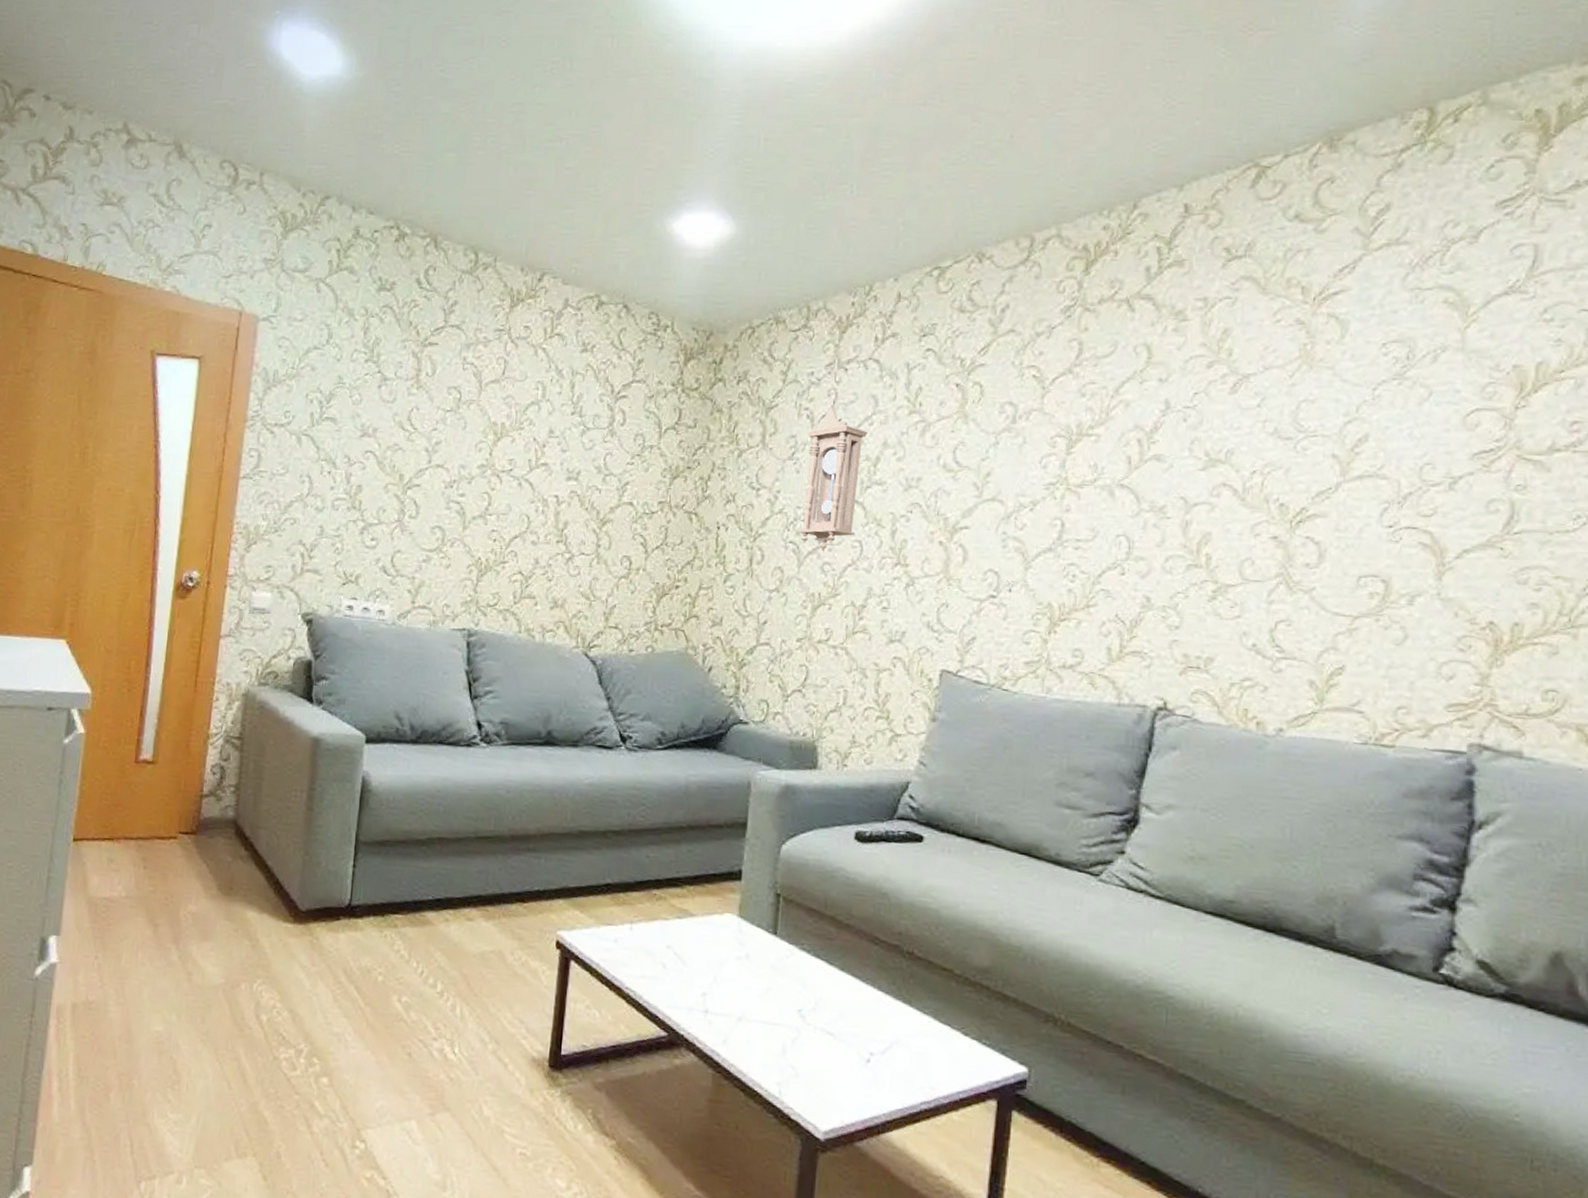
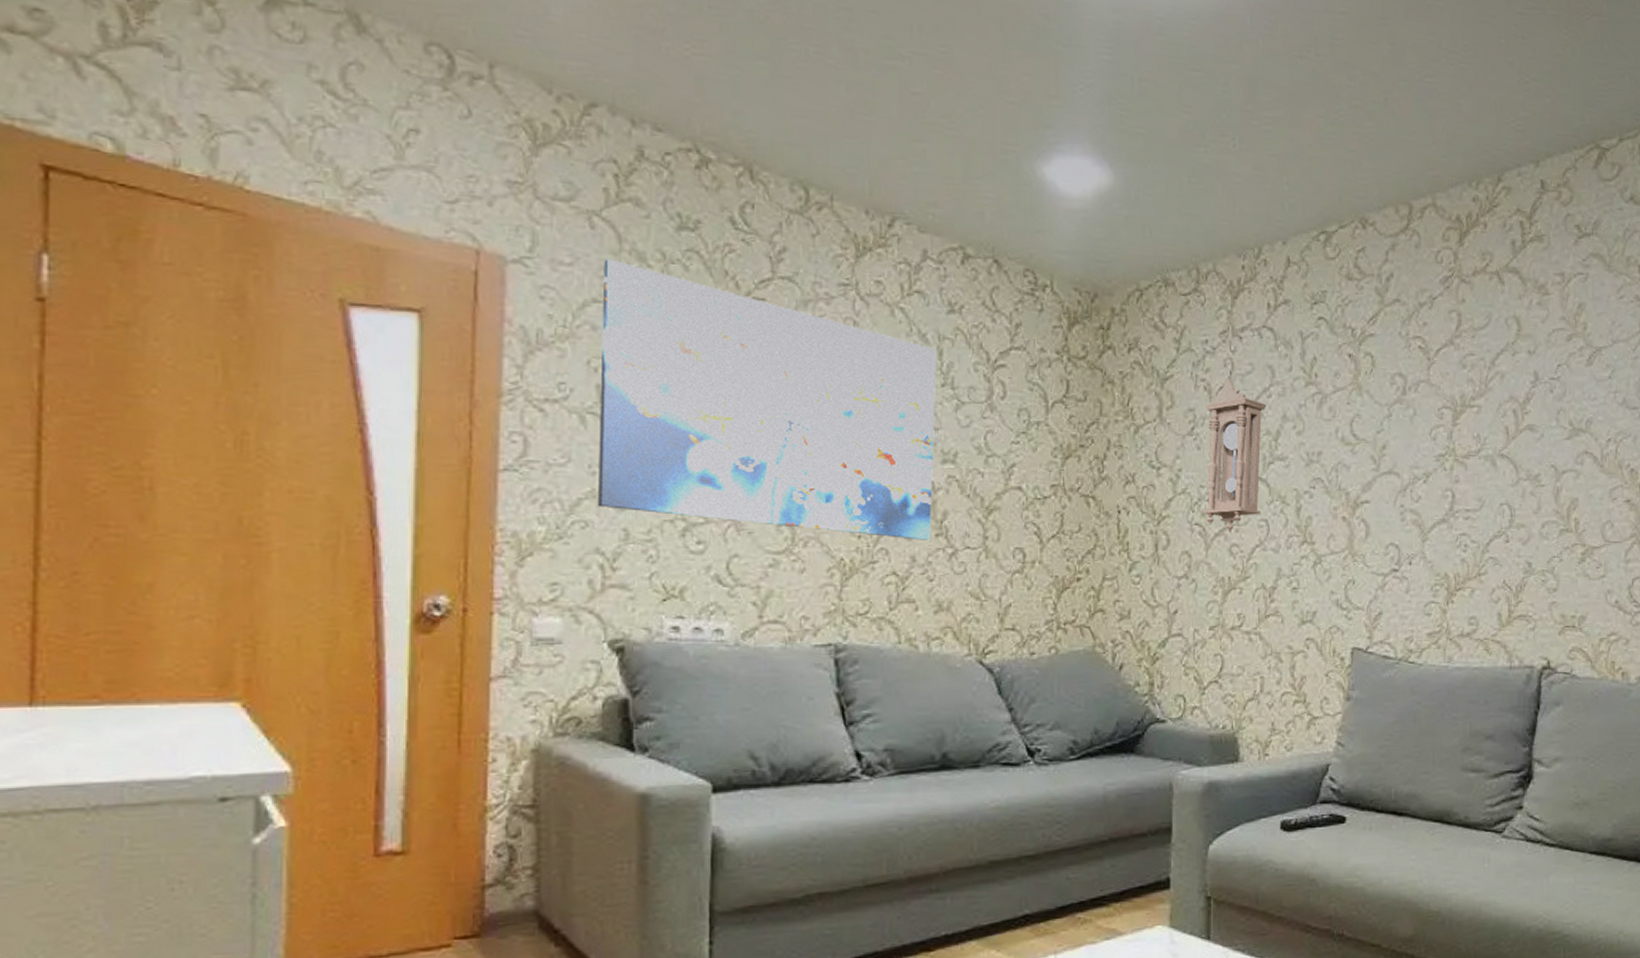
wall art: none [303,315,570,546] -> present [597,259,937,540]

